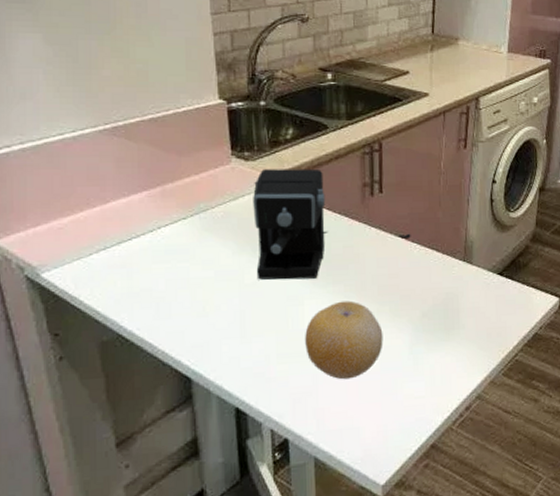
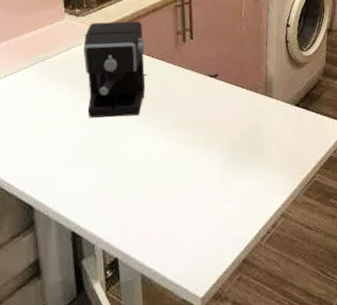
fruit: present [305,300,383,380] -> none [130,133,198,204]

